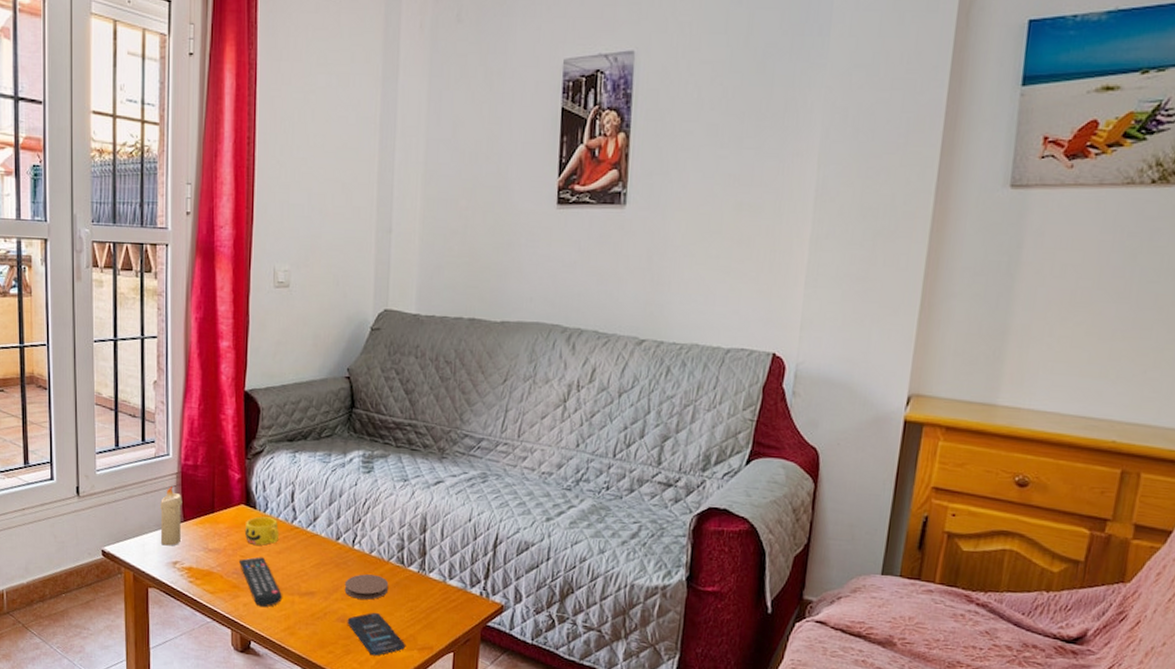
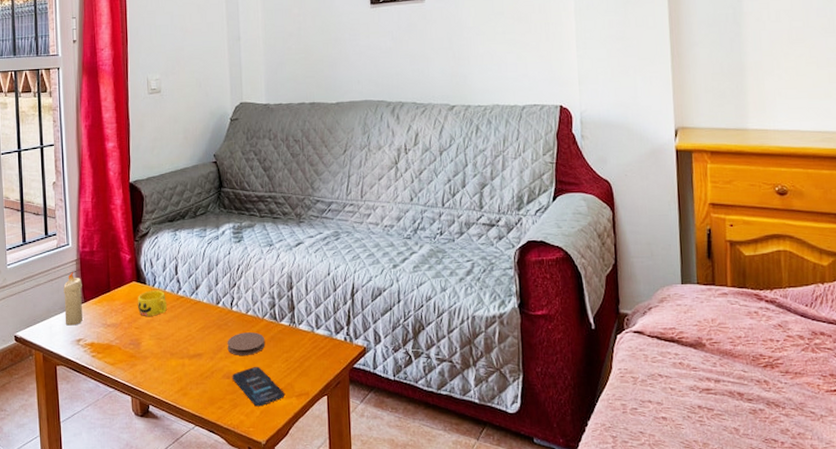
remote control: present [238,557,282,608] -> none [134,327,174,373]

